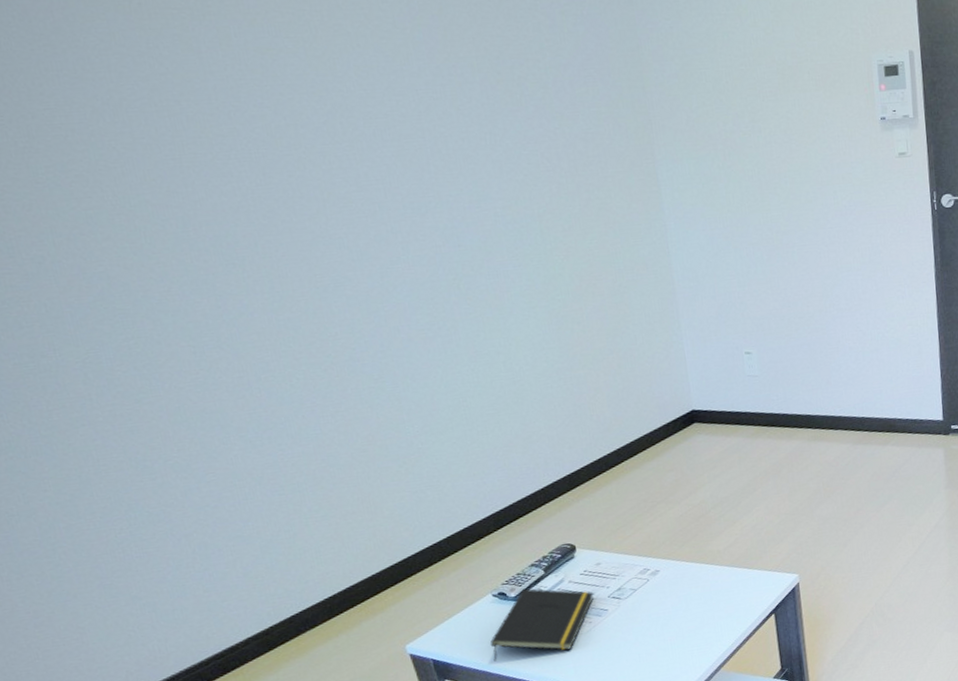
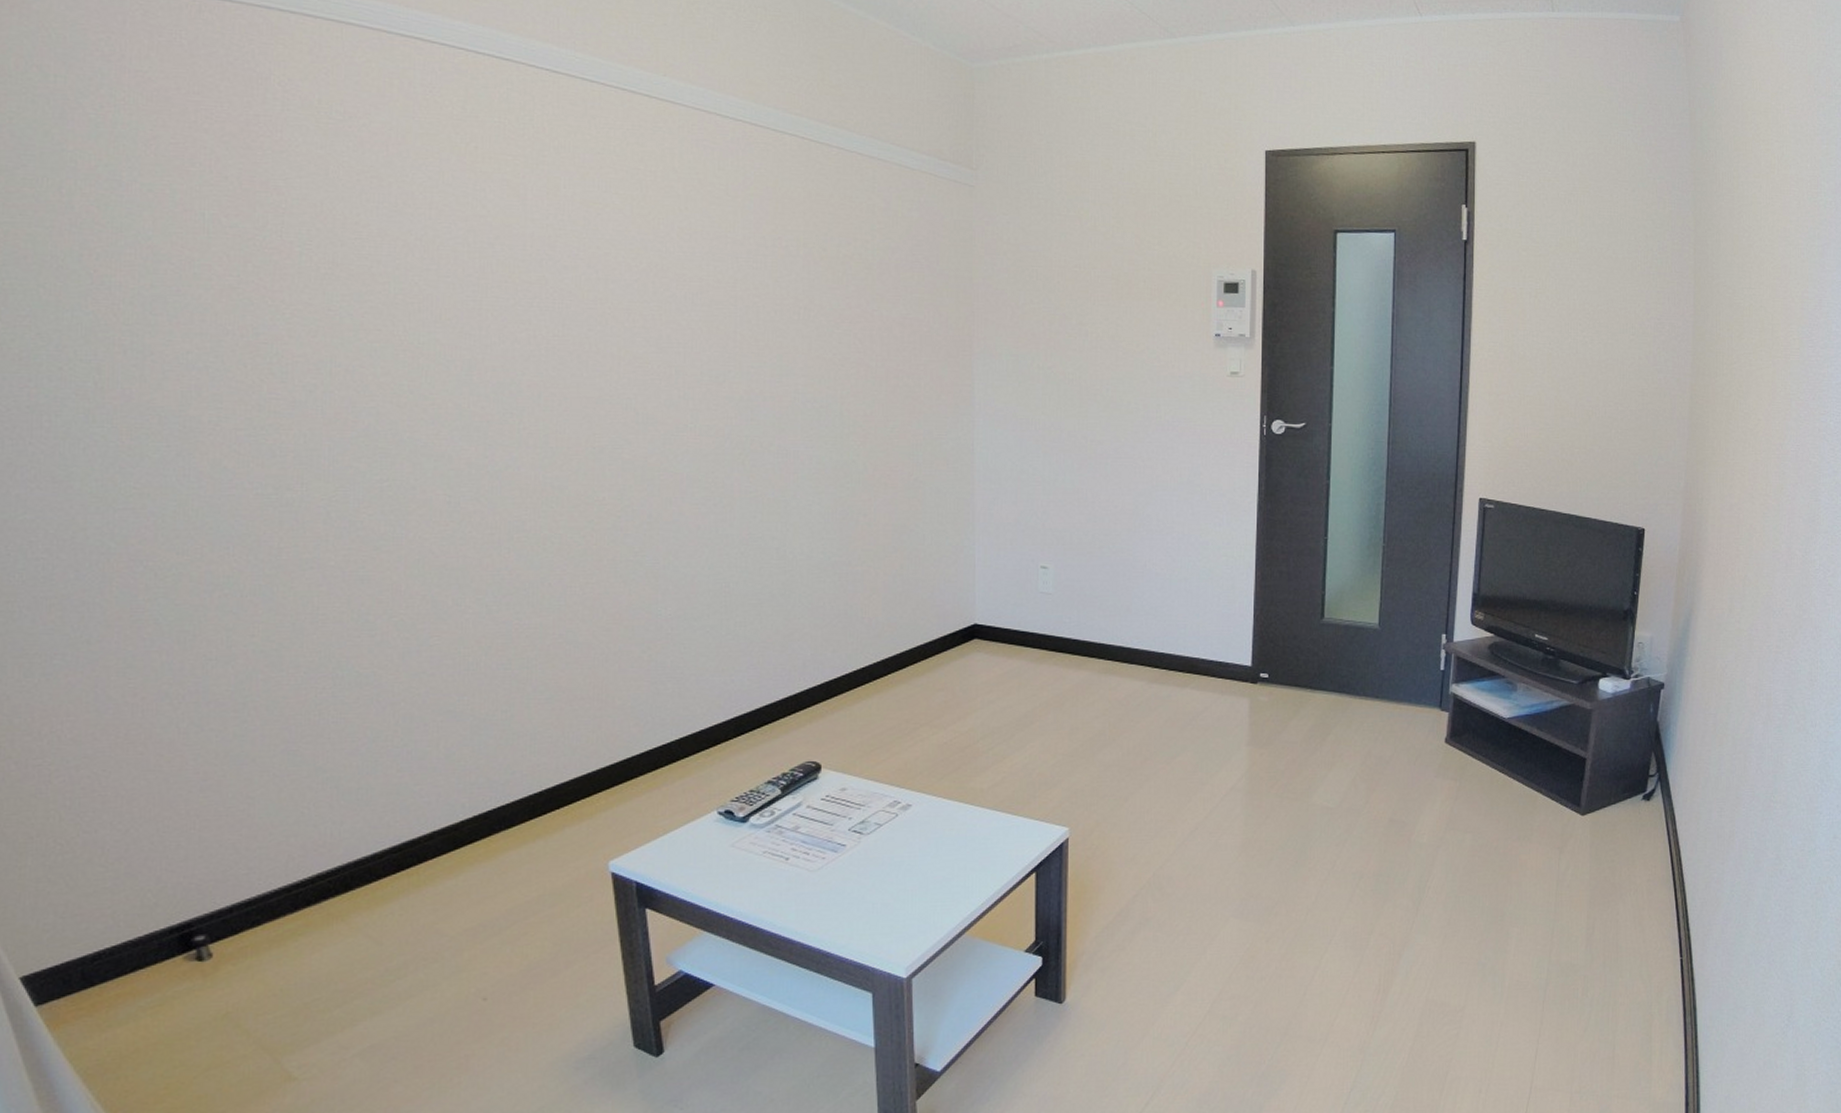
notepad: present [489,588,594,662] -> none [704,809,833,893]

